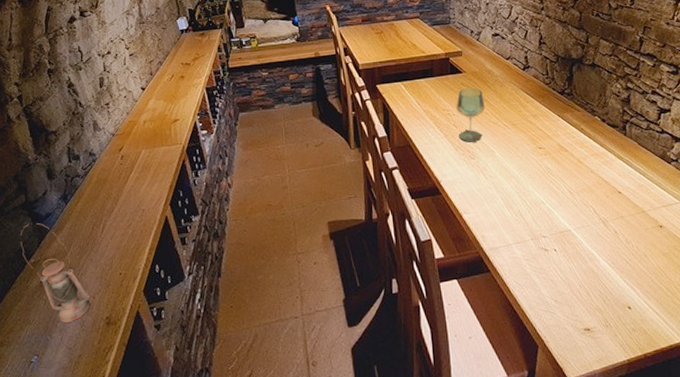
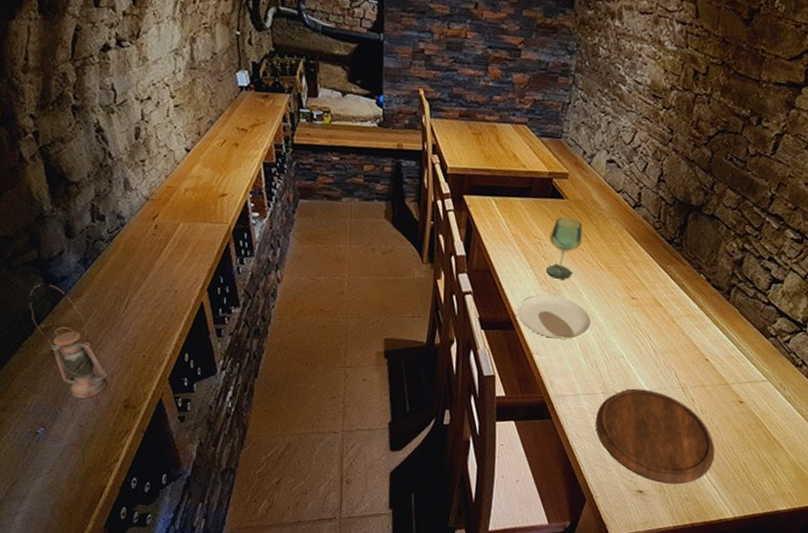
plate: none [440,157,508,197] -> present [518,294,592,340]
cutting board: none [530,229,650,318] -> present [595,389,716,485]

